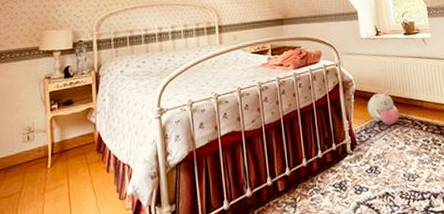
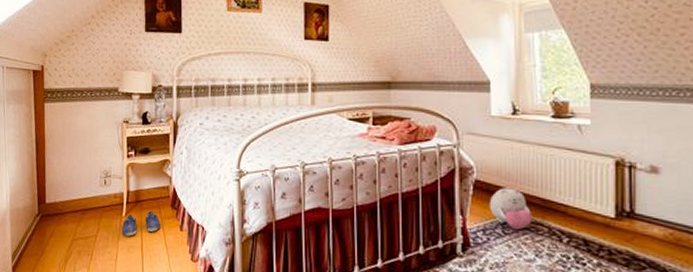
shoe: none [47,159,87,187] -> present [122,211,160,236]

